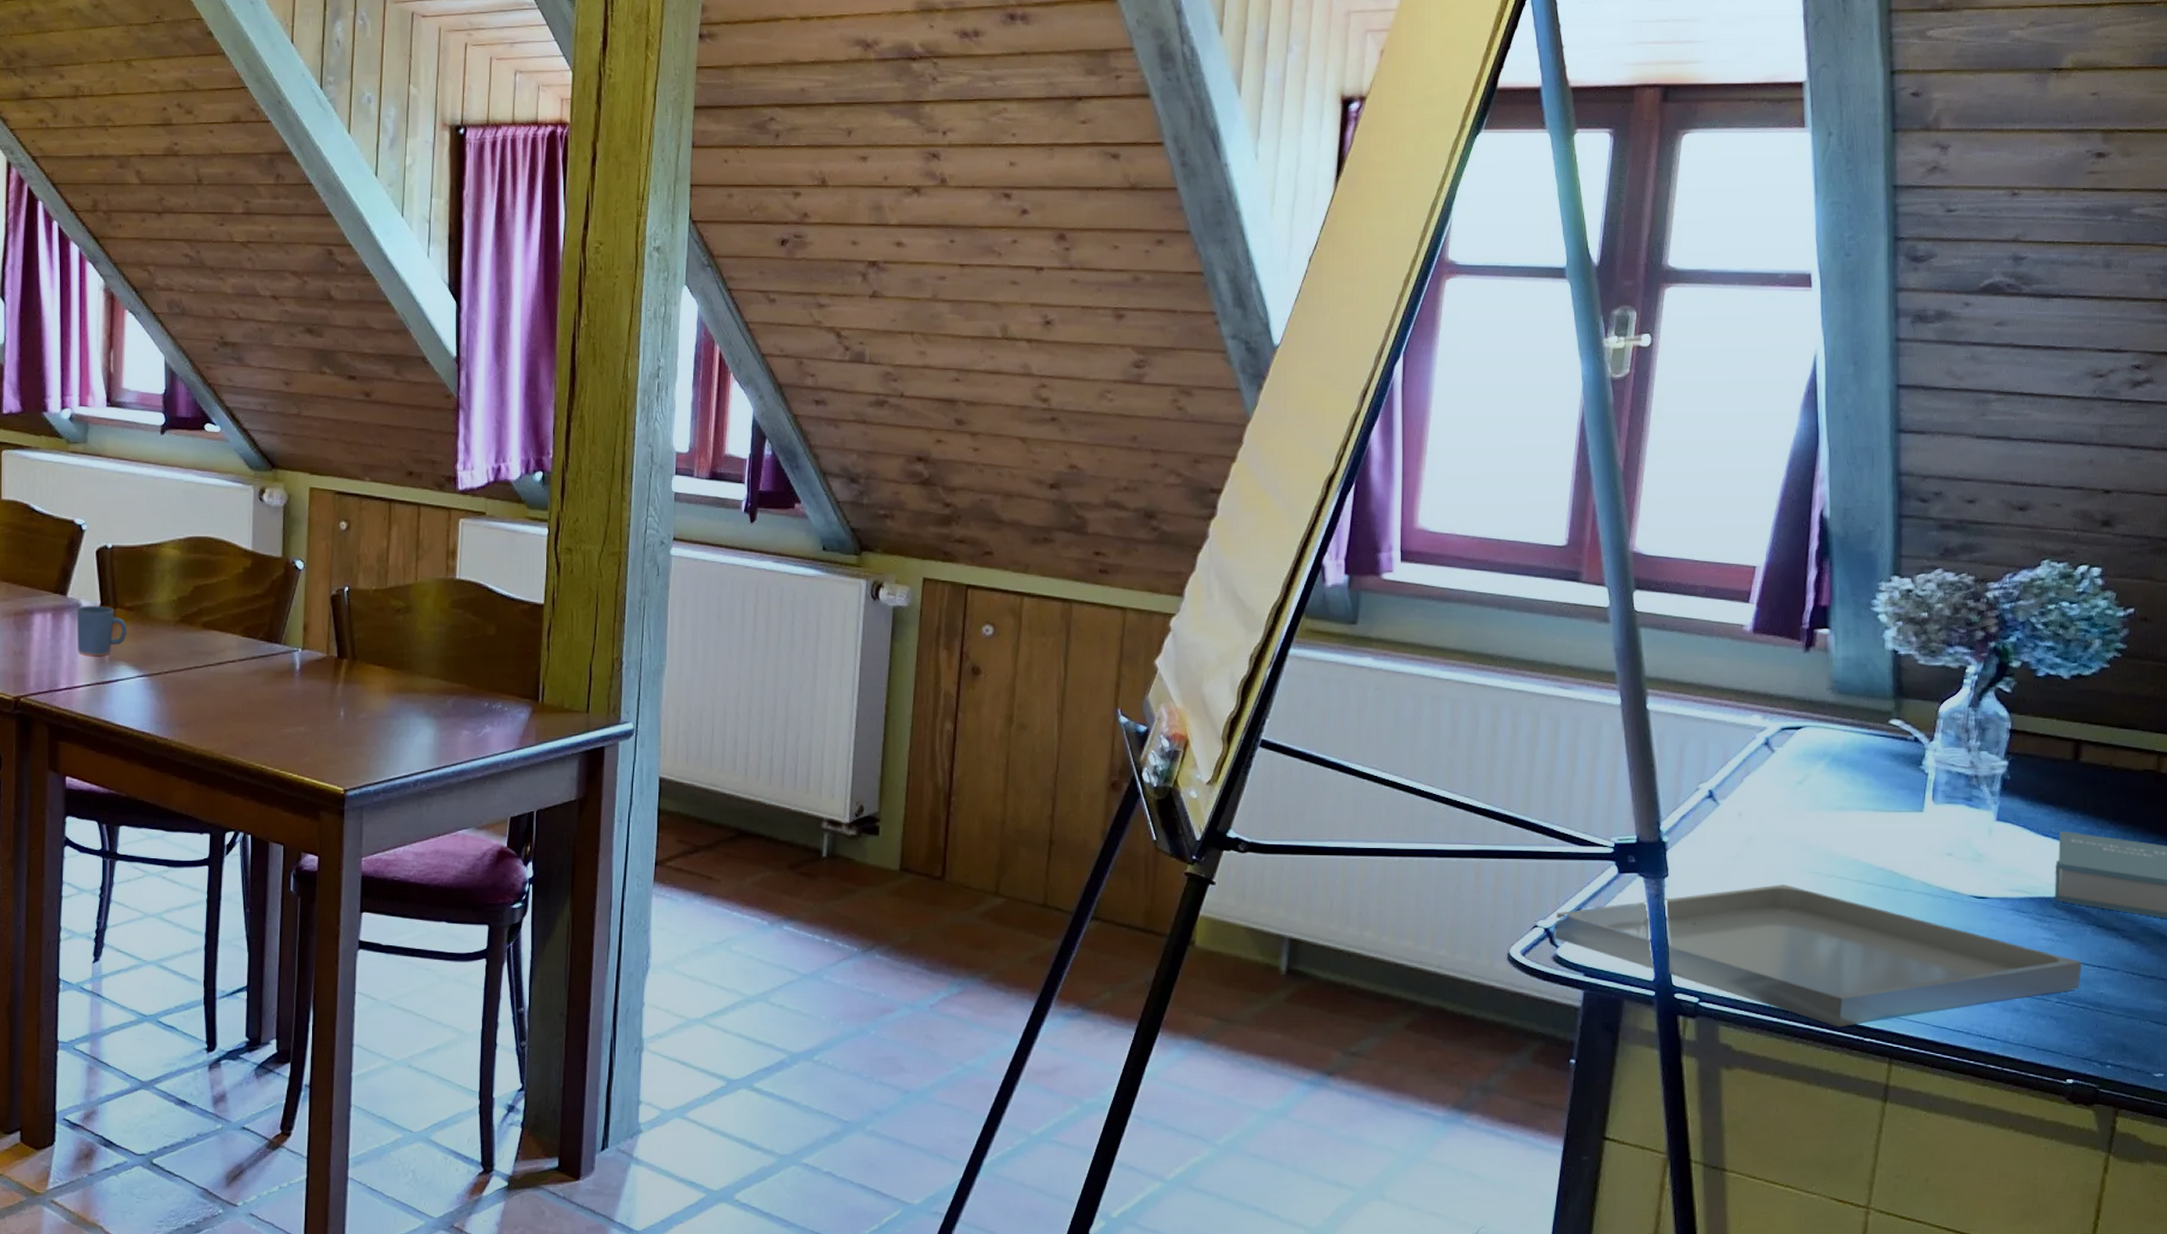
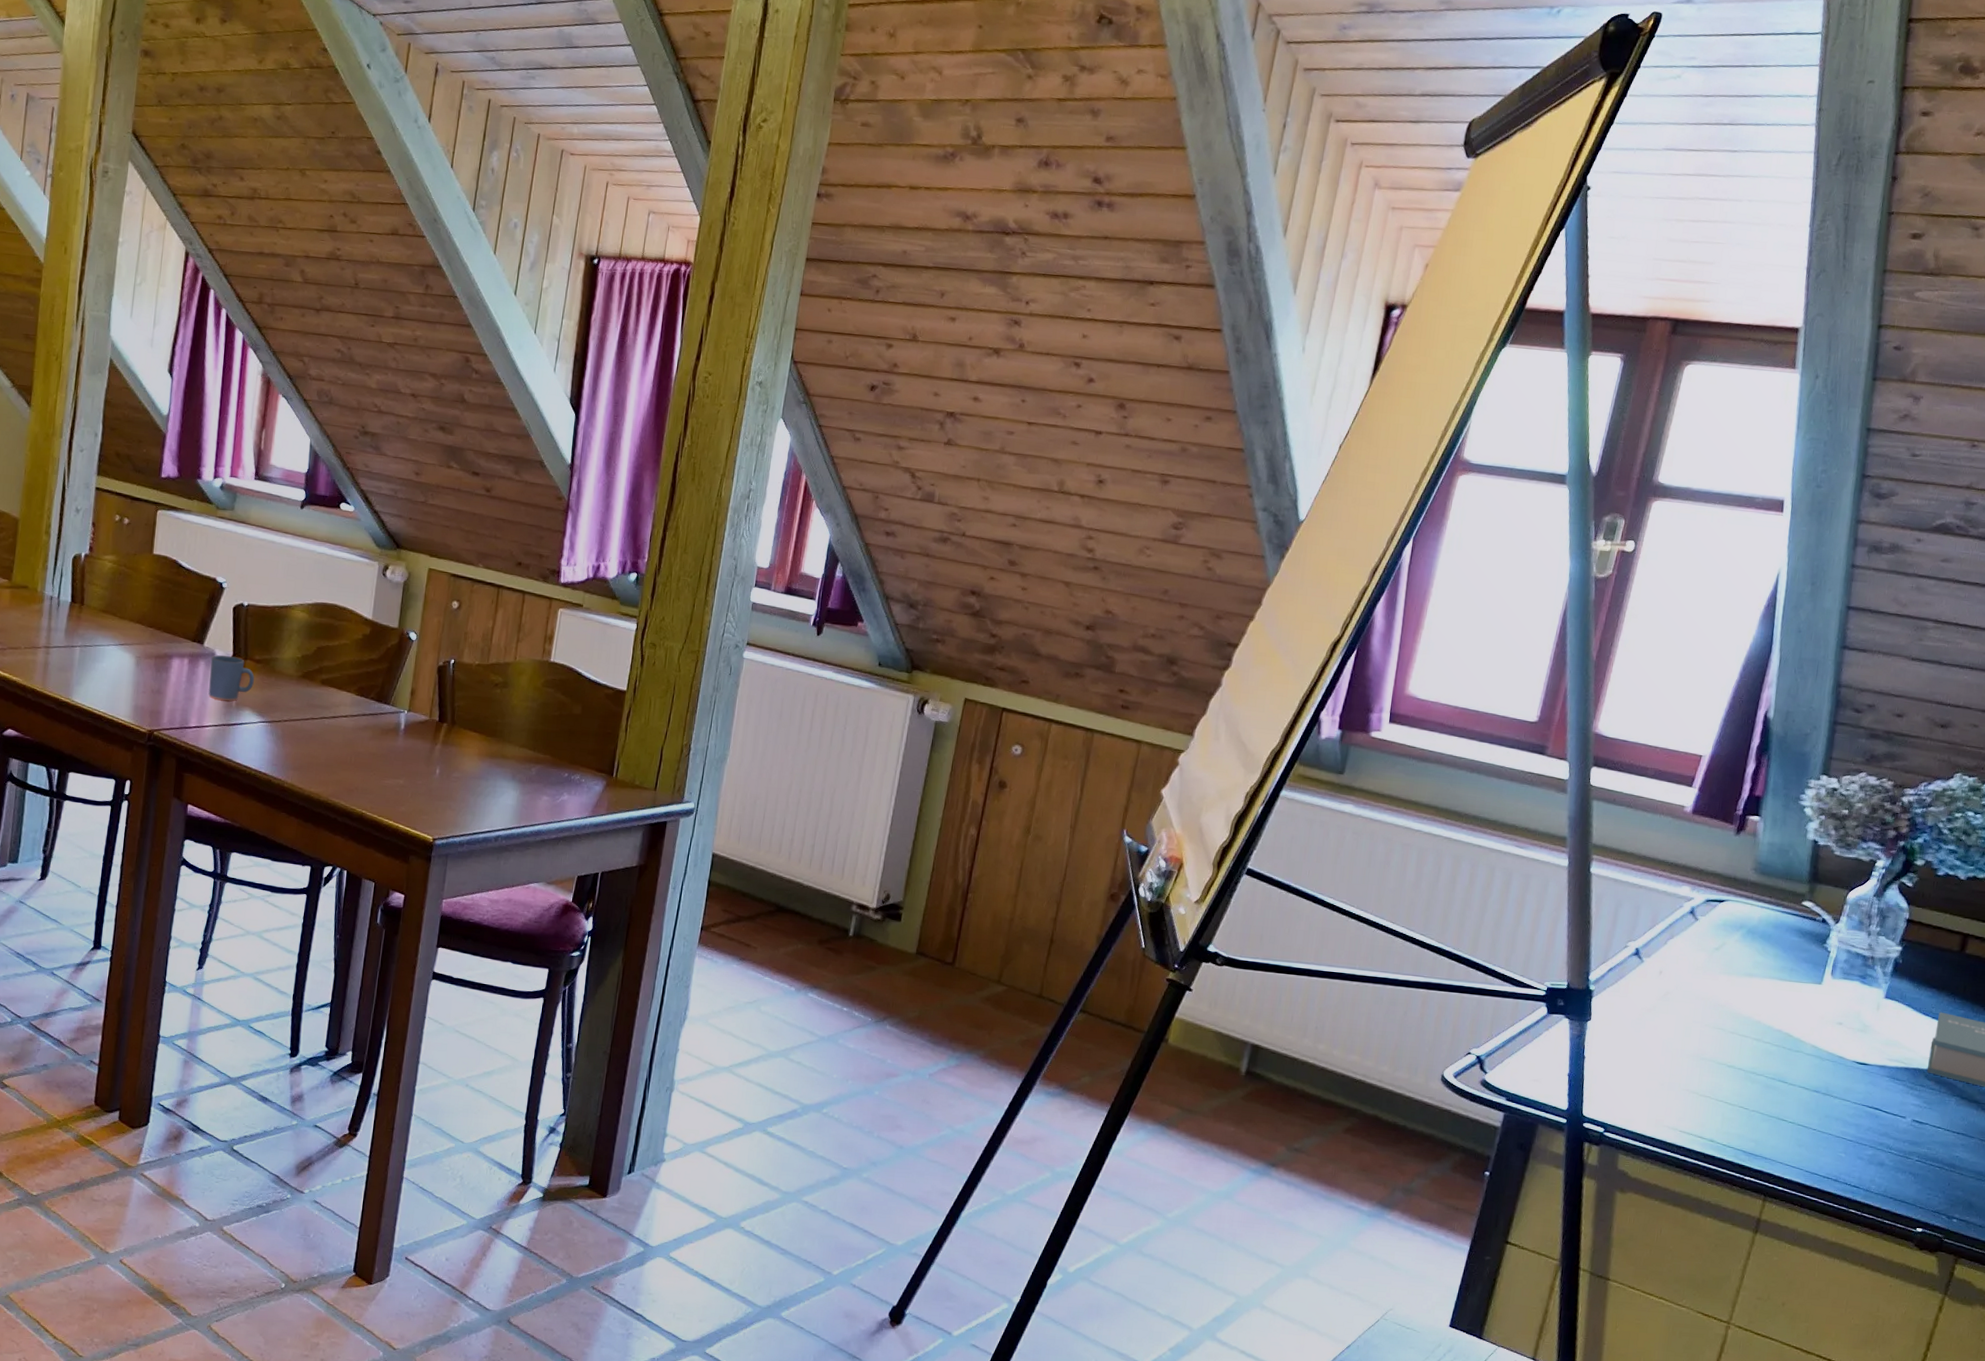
tray: present [1554,884,2082,1028] -> none [1484,1036,1944,1165]

